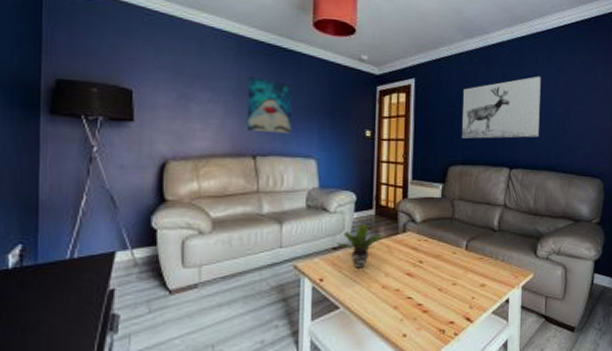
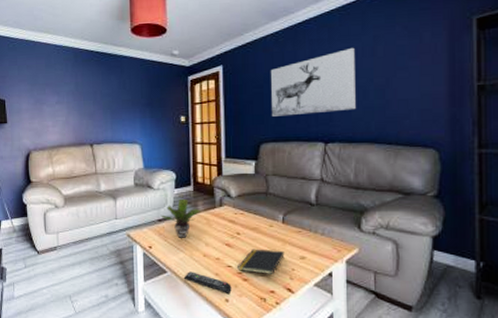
wall art: present [247,77,292,134] -> none [83,80,119,125]
remote control: none [358,306,410,328] -> present [183,271,232,293]
notepad: none [418,277,466,304] -> present [237,249,285,274]

